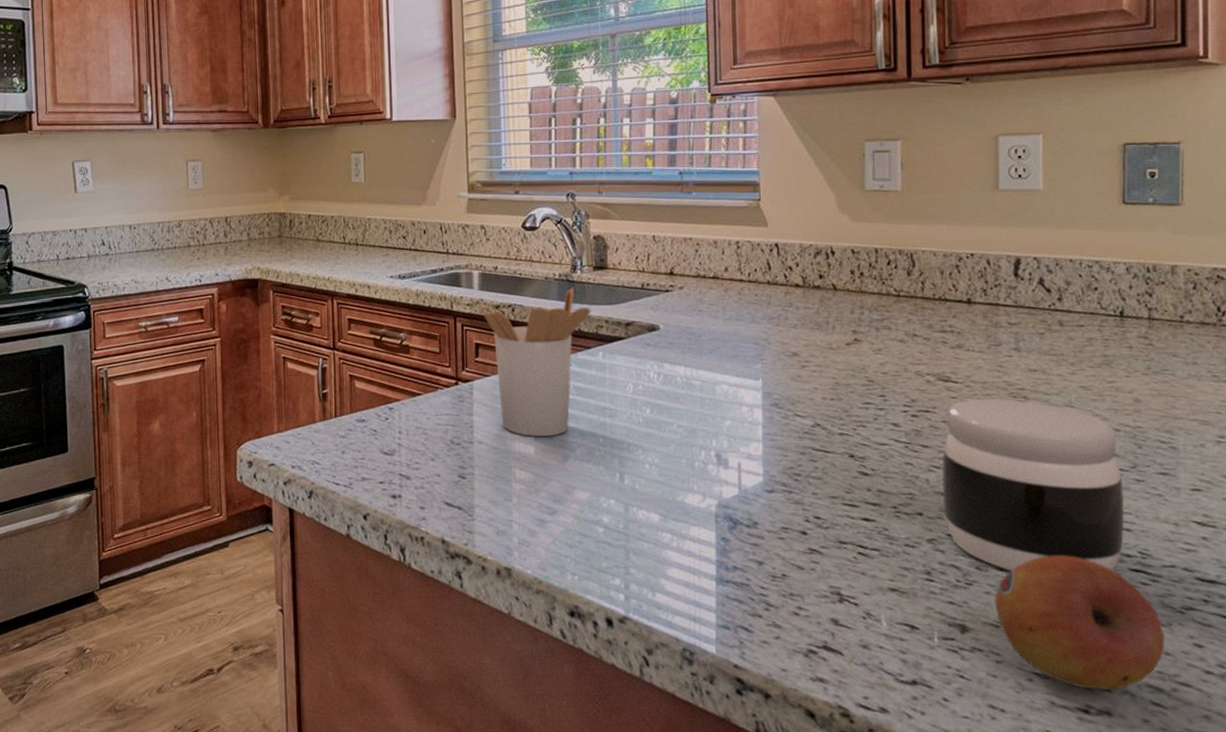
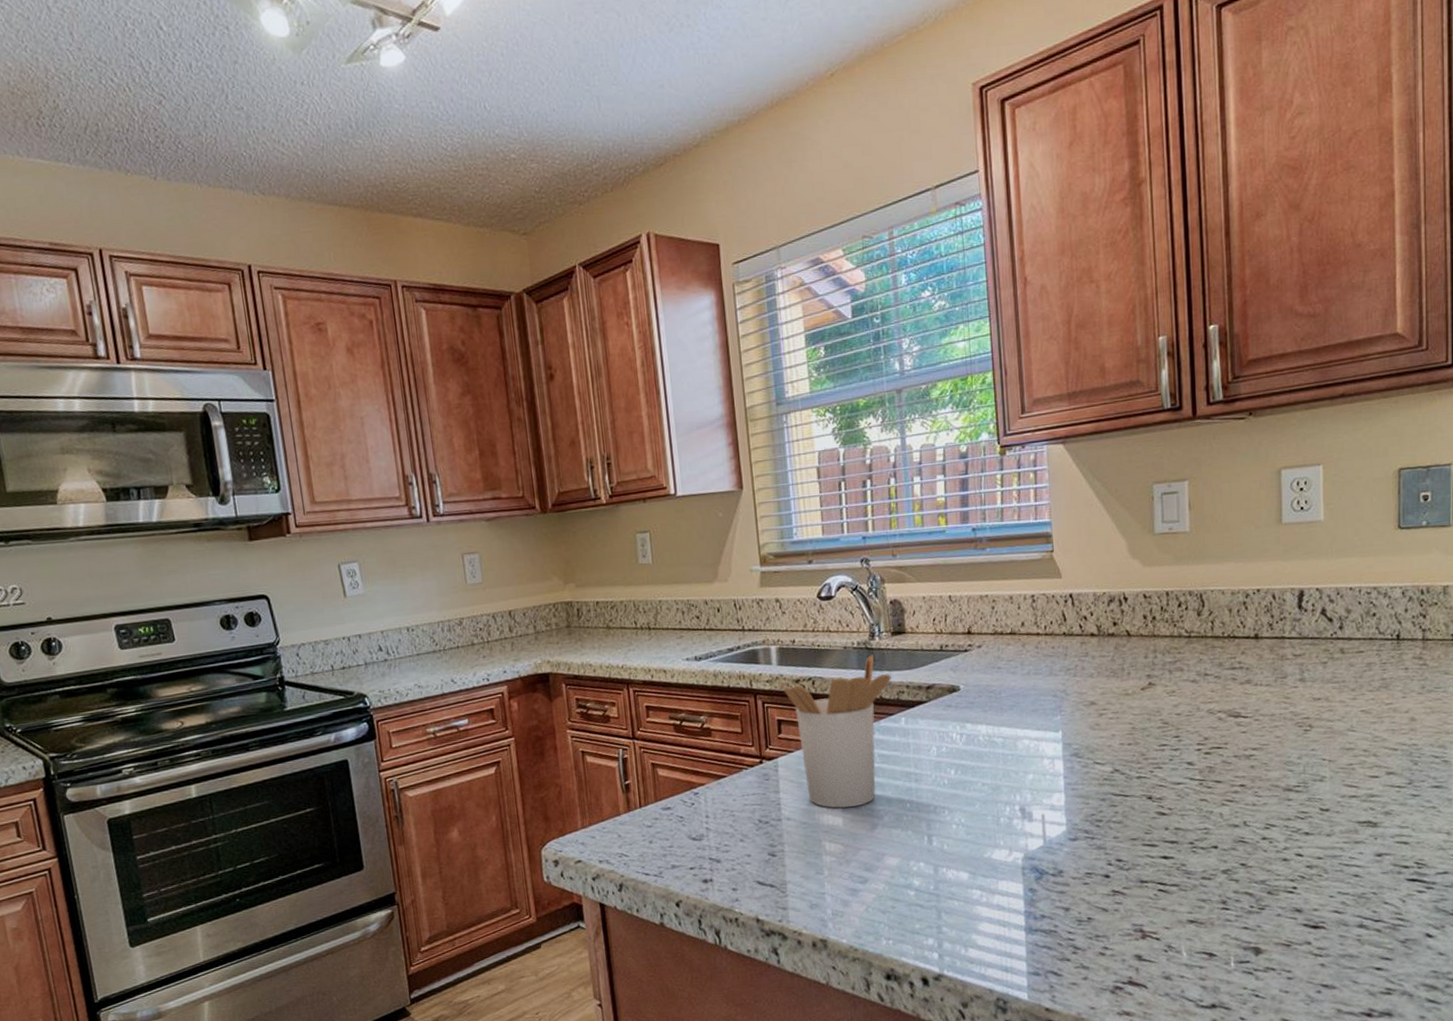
jar: present [941,398,1125,572] -> none [1234,729,1403,893]
fruit: present [995,556,1165,691] -> none [1285,872,1438,994]

